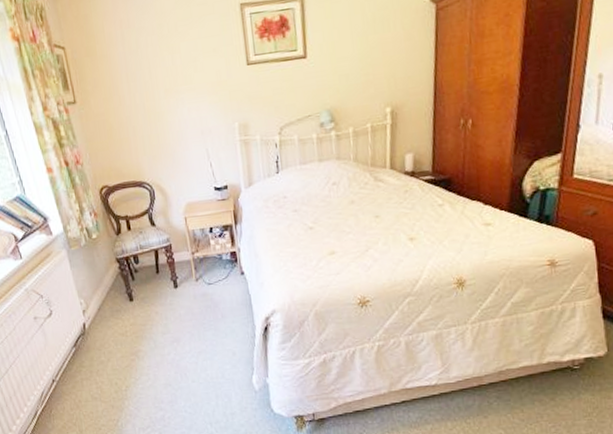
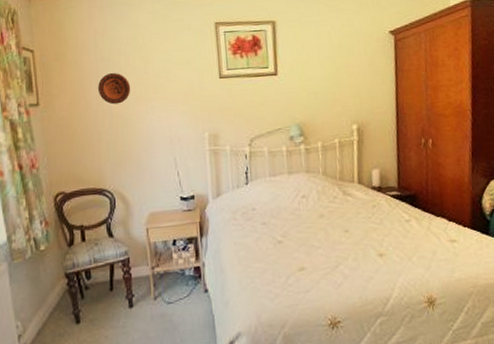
decorative plate: none [128,65,161,99] -> present [98,72,131,105]

